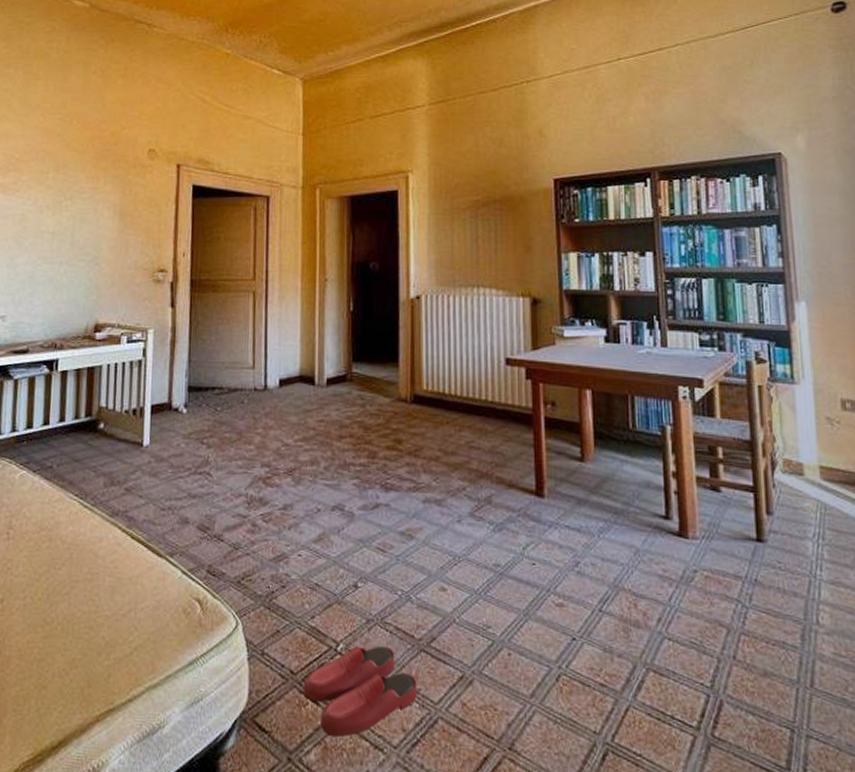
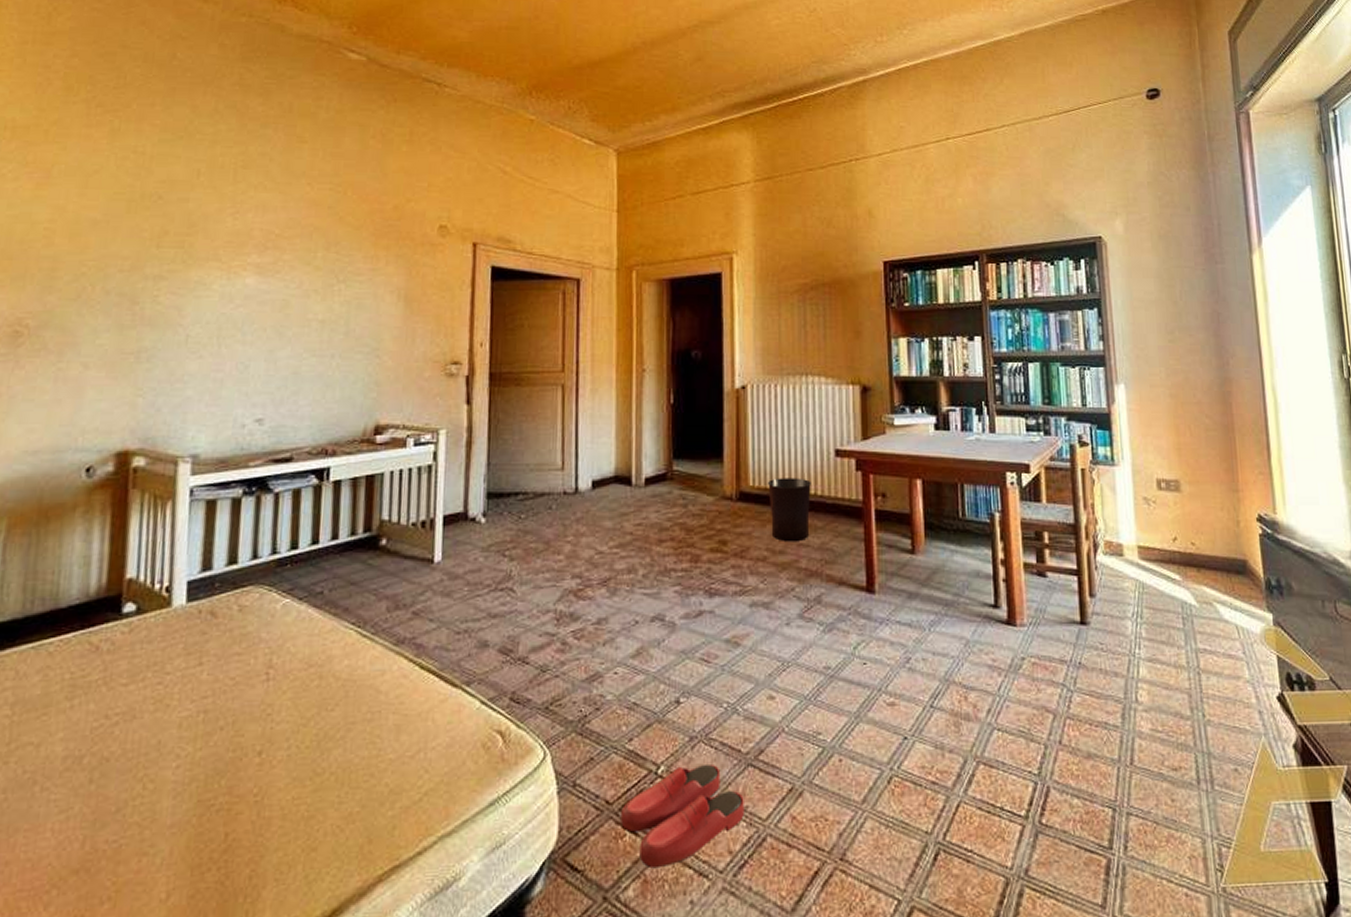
waste bin: none [441,383,482,443] -> present [768,478,811,541]

